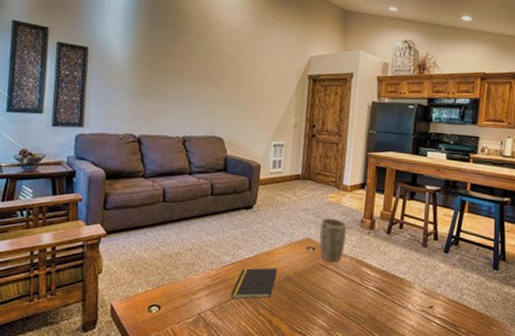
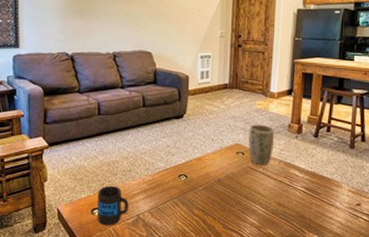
mug: none [155,279,190,326] -> present [98,185,129,226]
notepad: present [230,267,278,299] -> none [166,172,209,201]

